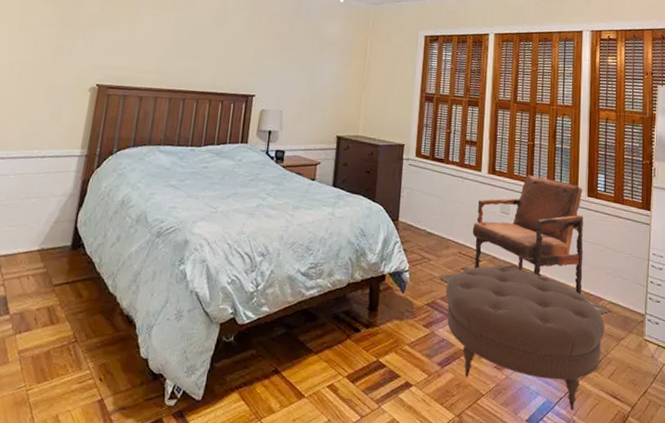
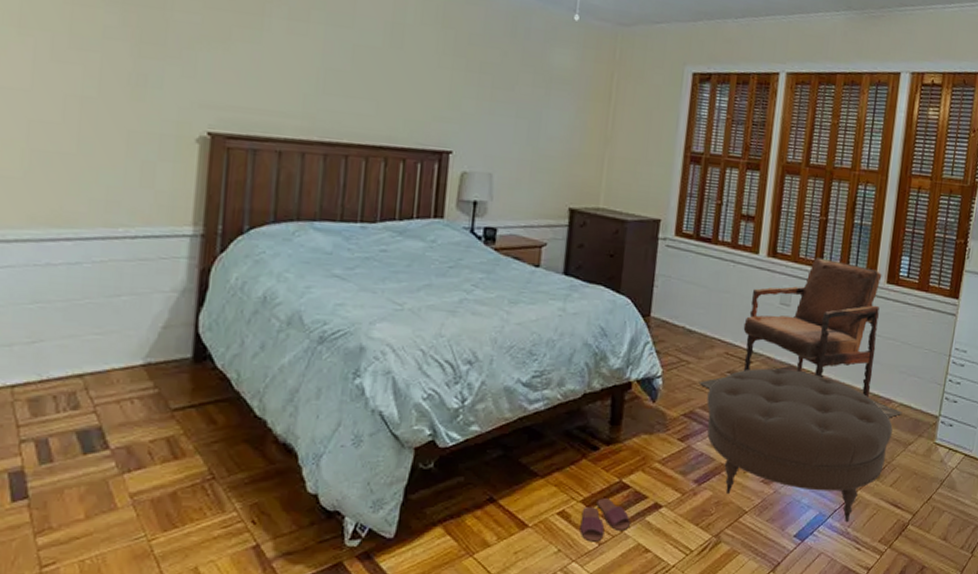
slippers: none [345,375,386,415] -> present [579,498,630,542]

